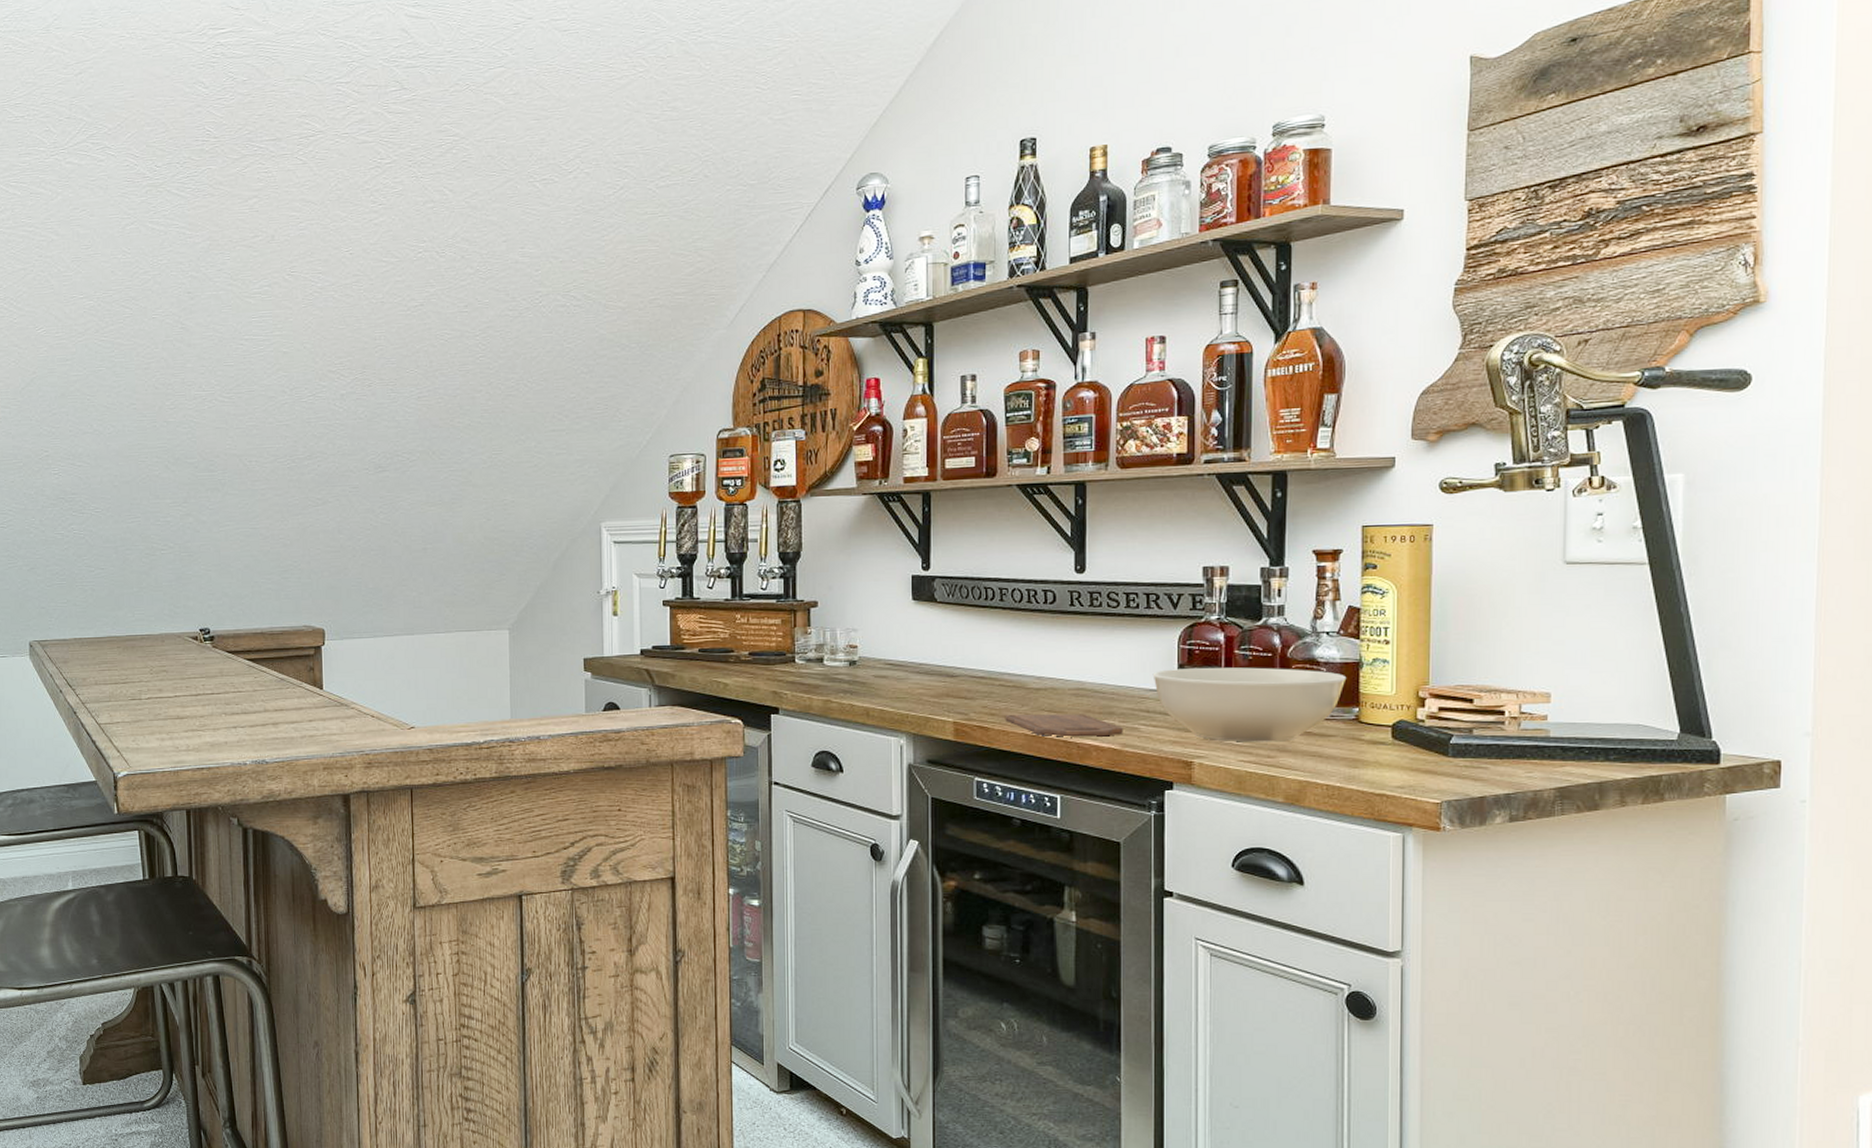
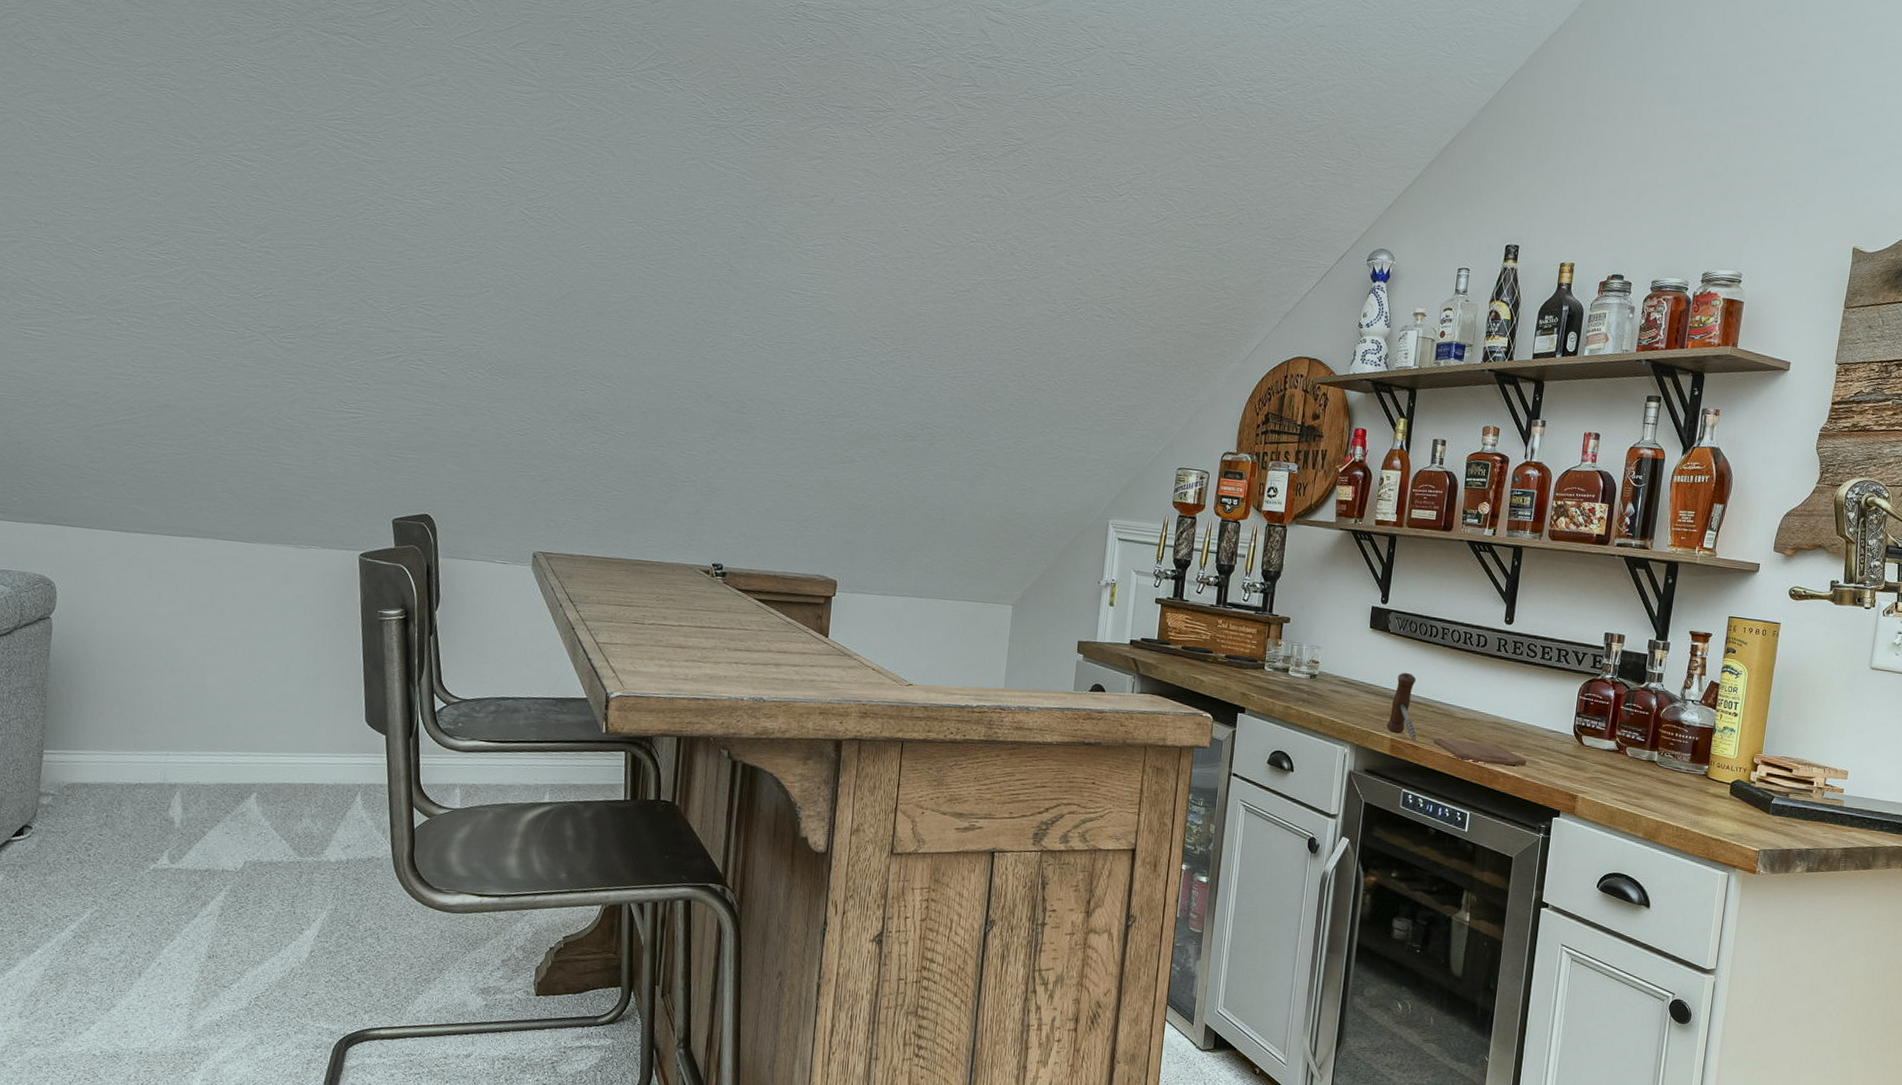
corkscrew: none [946,645,985,721] -> present [1386,673,1417,741]
bowl: present [1152,667,1347,742] -> none [1555,715,1703,787]

